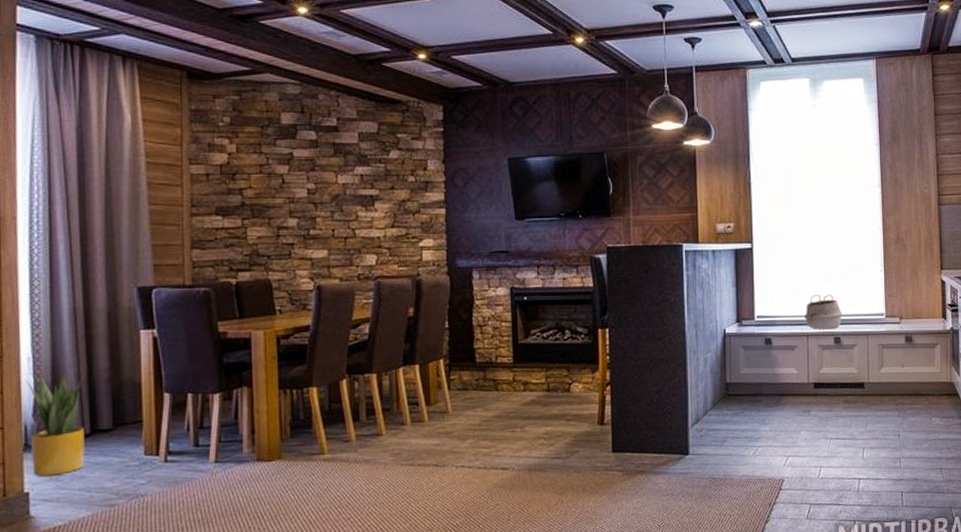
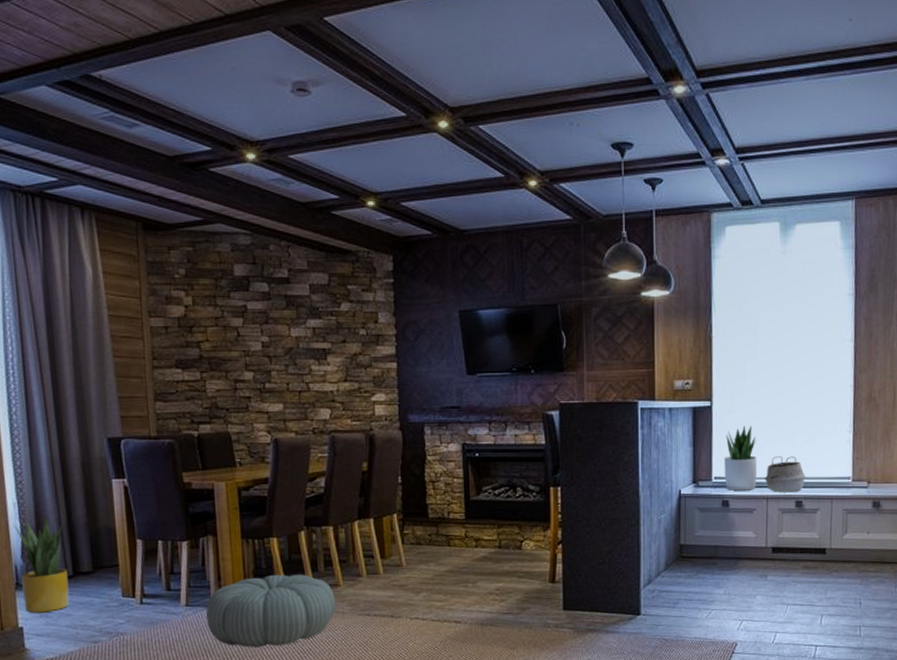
pouf: none [237,425,378,505] -> present [206,574,336,647]
planter: none [766,266,798,329] -> present [724,425,758,491]

